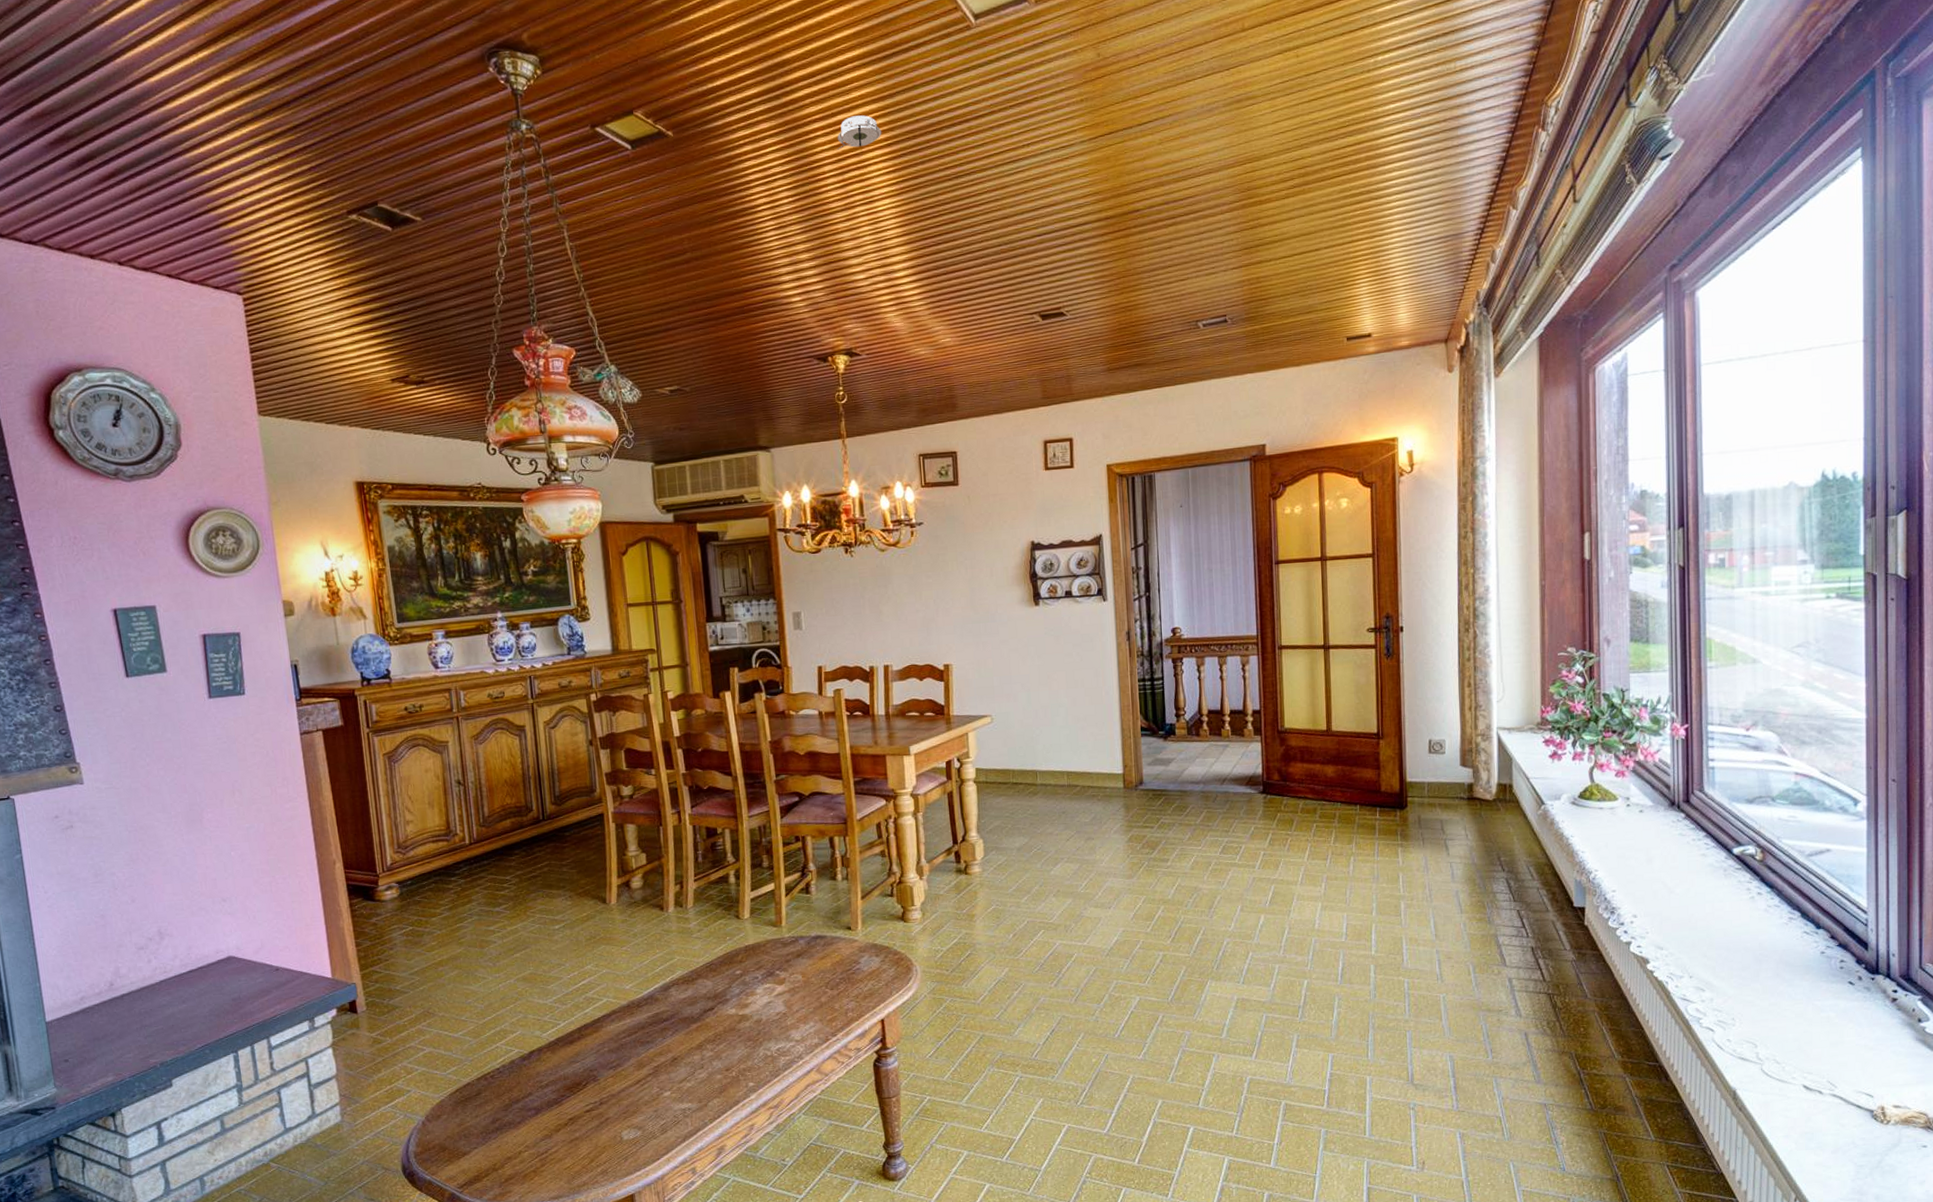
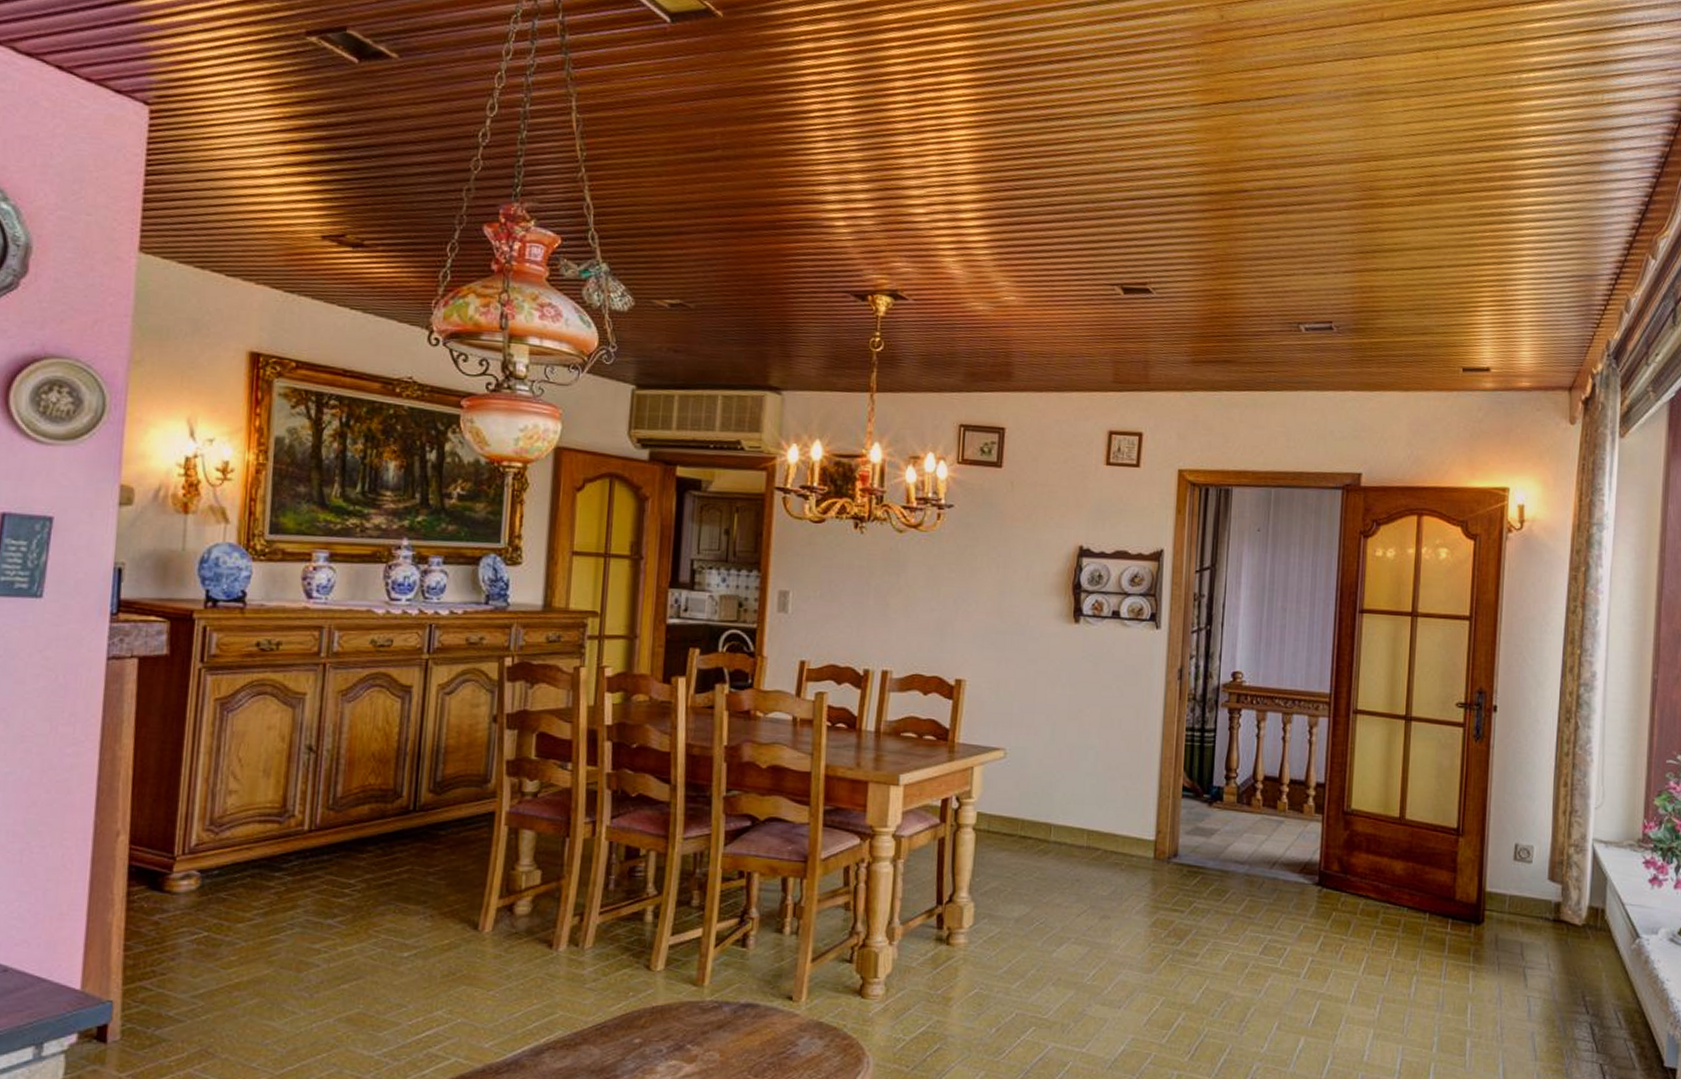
smoke detector: present [836,115,882,150] -> none [912,32,968,68]

